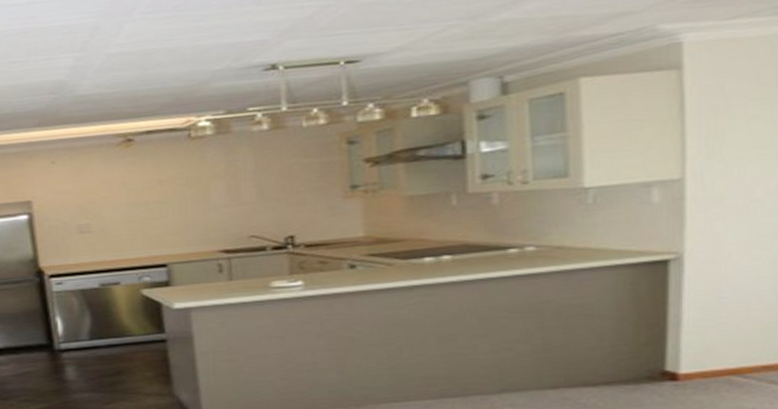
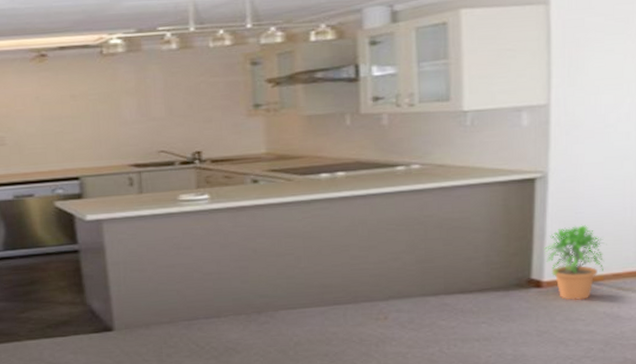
potted plant: none [679,311,753,395] -> present [543,225,605,300]

